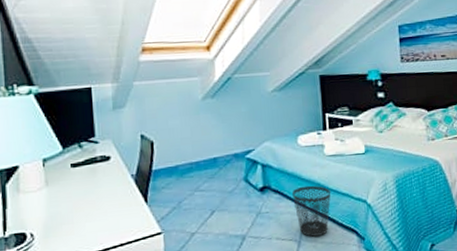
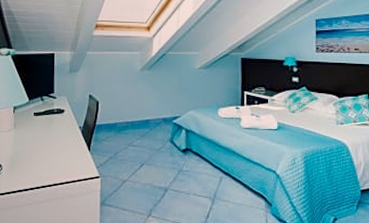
wastebasket: present [292,185,331,237] -> none [210,152,245,197]

